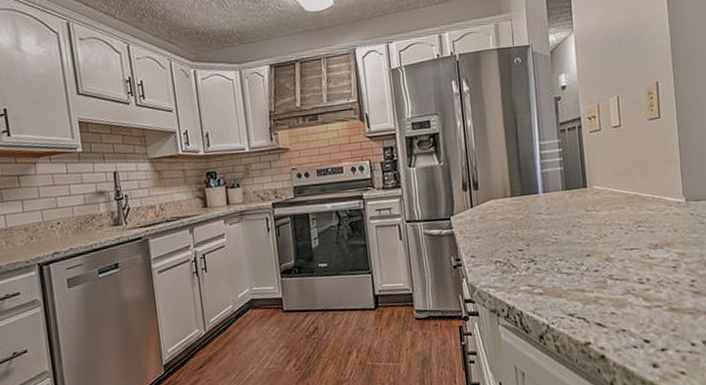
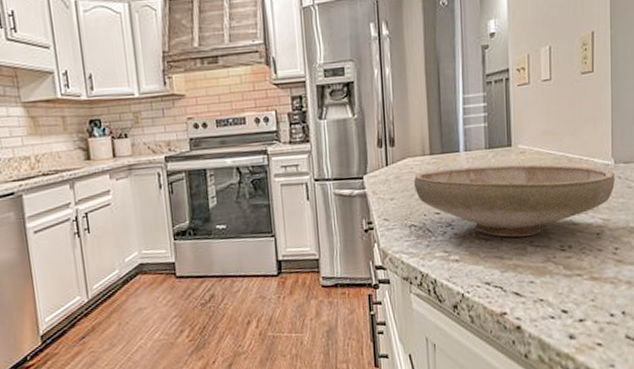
bowl: none [497,203,688,272] -> present [414,164,615,238]

